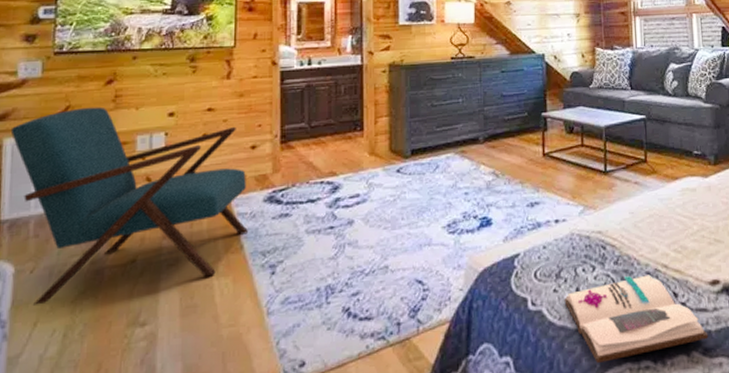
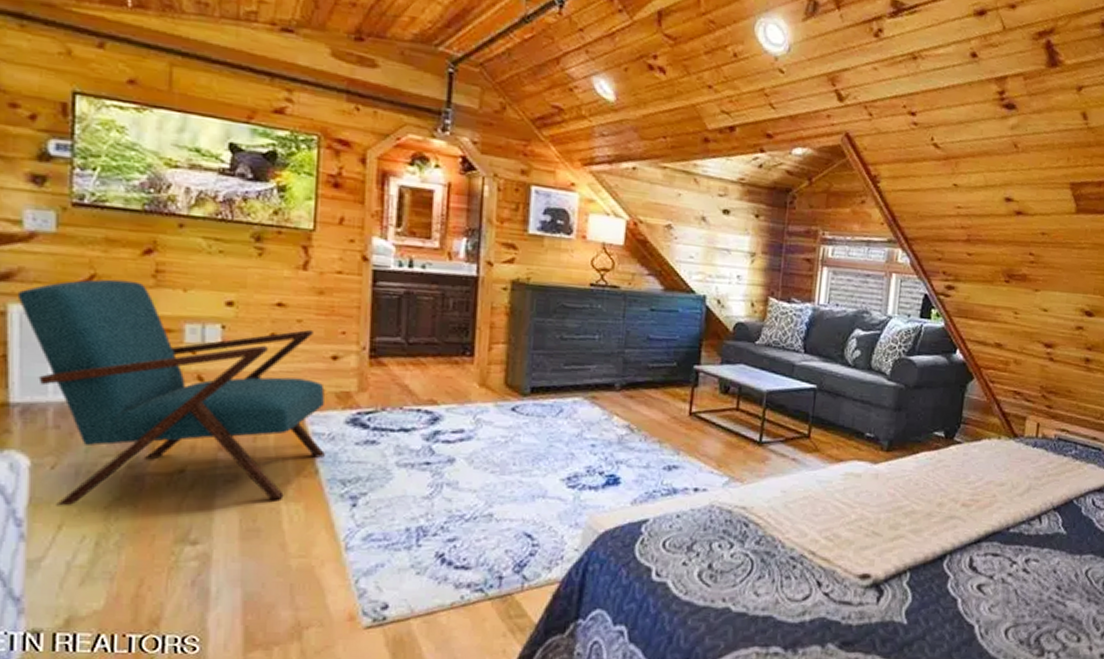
book: present [564,274,709,363] -> none [693,558,848,643]

